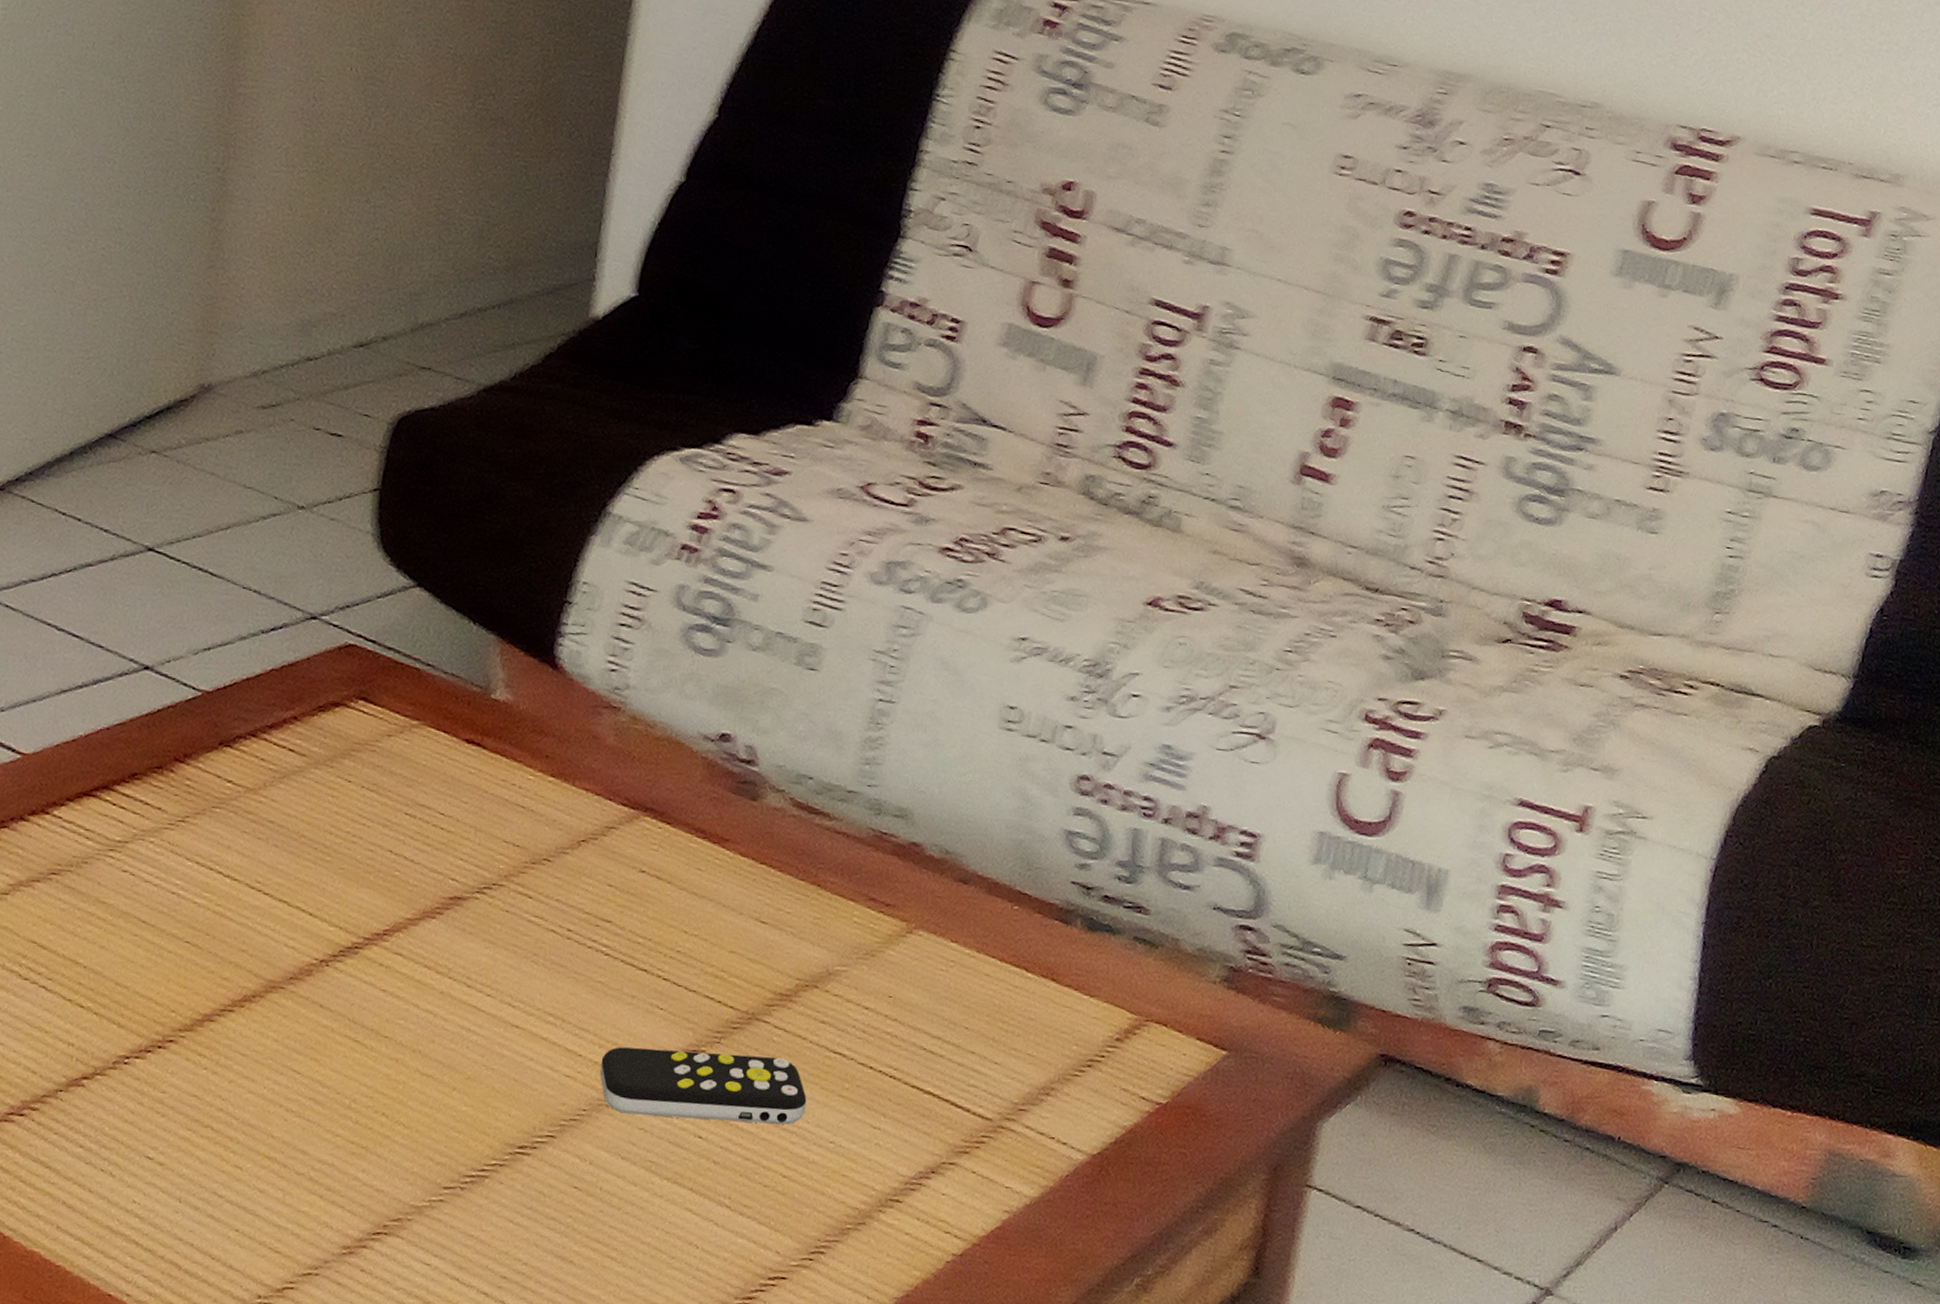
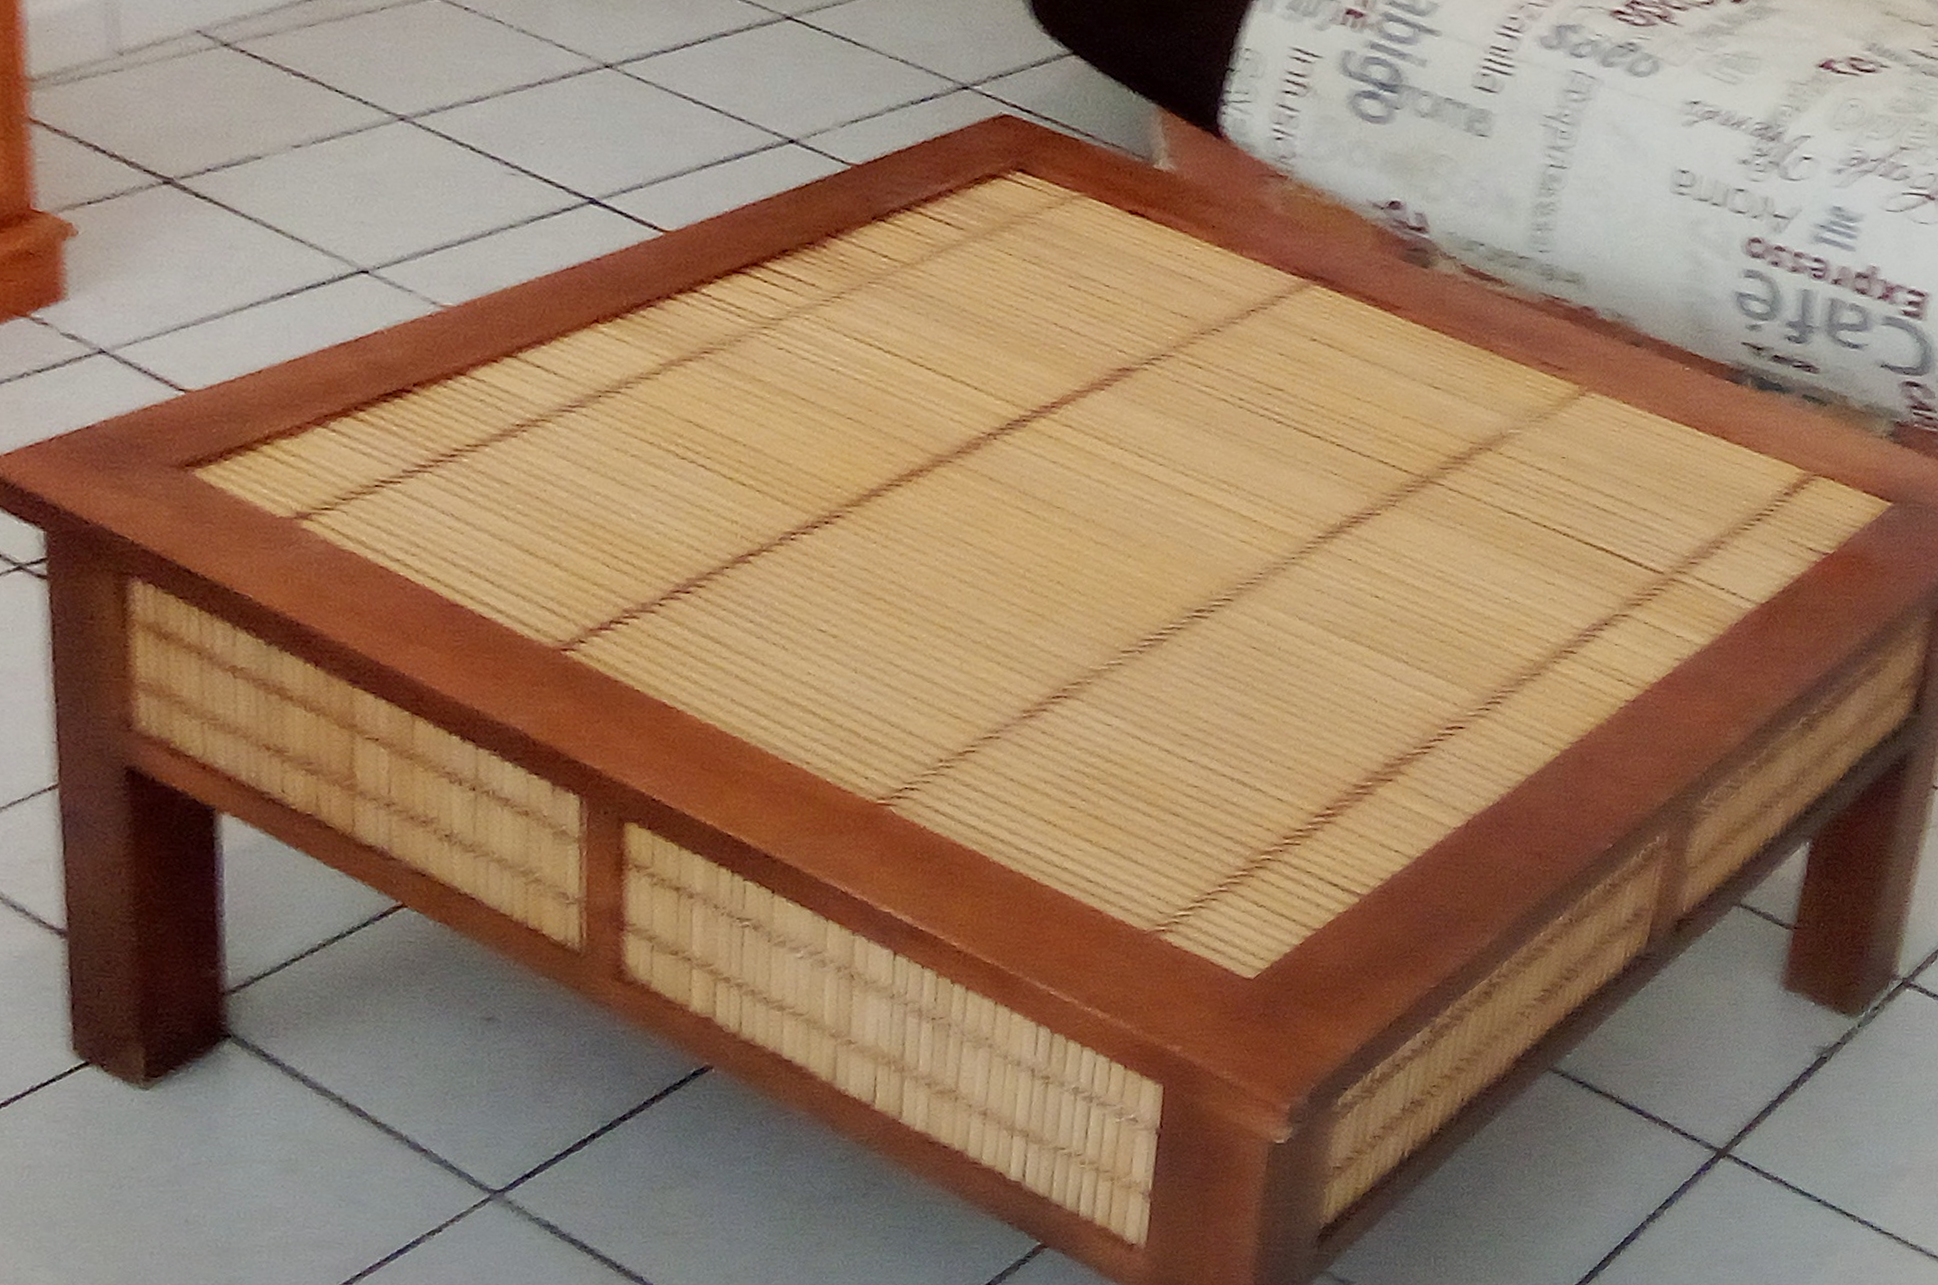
remote control: present [600,1047,807,1125] -> none [1275,512,1482,583]

